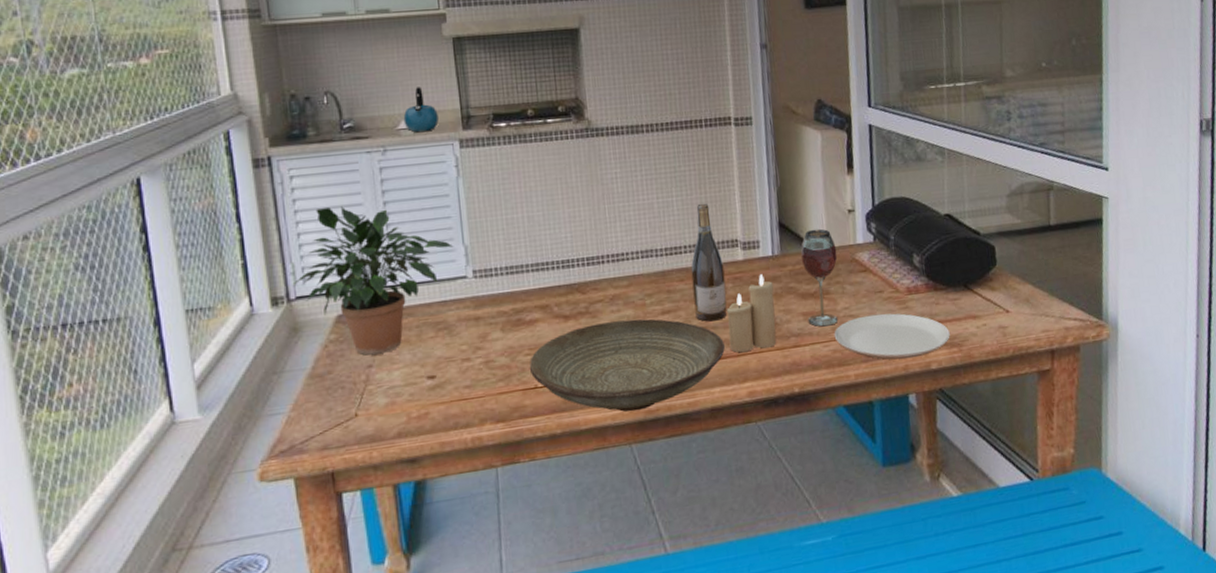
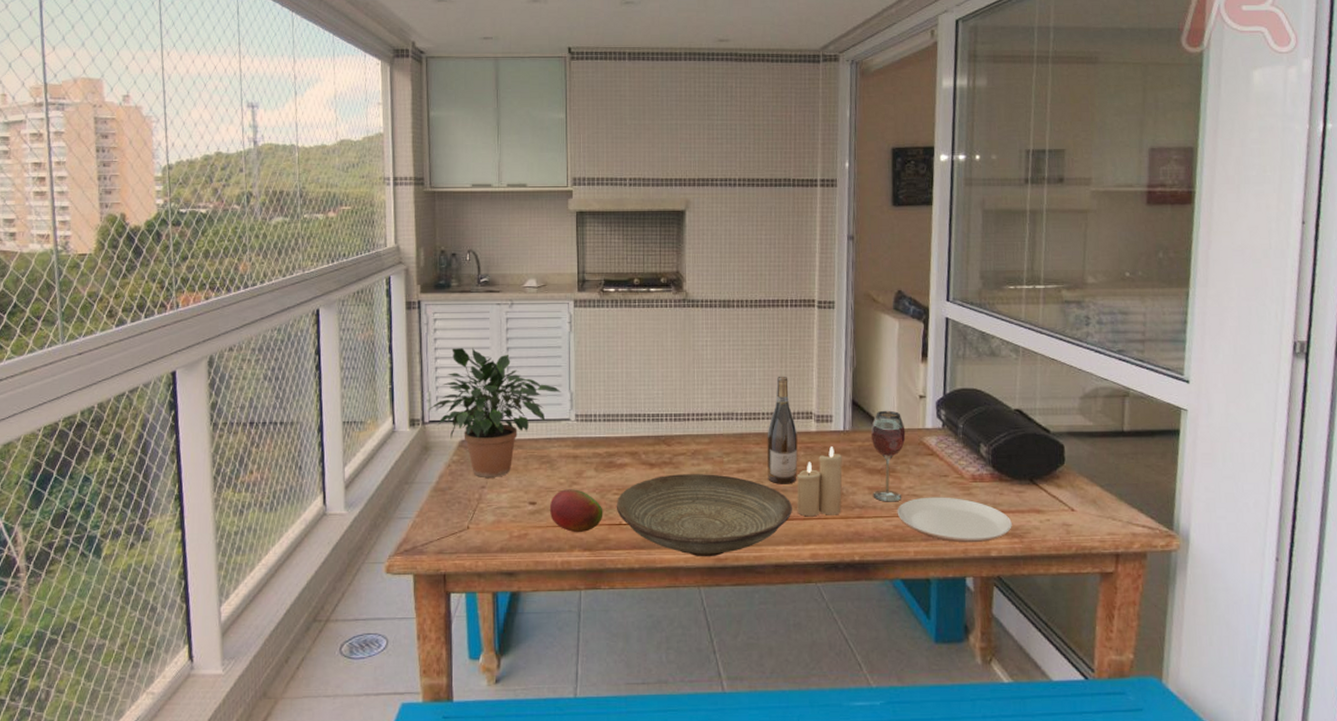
kettle: present [403,87,439,133] -> none [529,252,558,291]
fruit: none [451,354,516,404] -> present [549,489,603,533]

